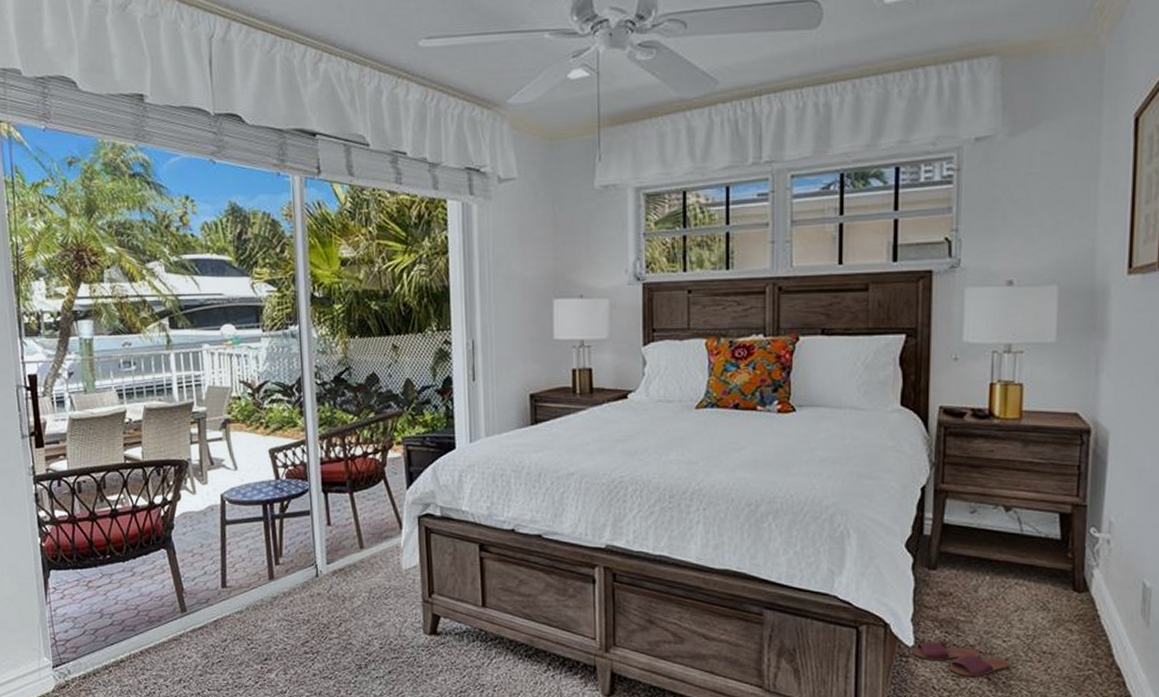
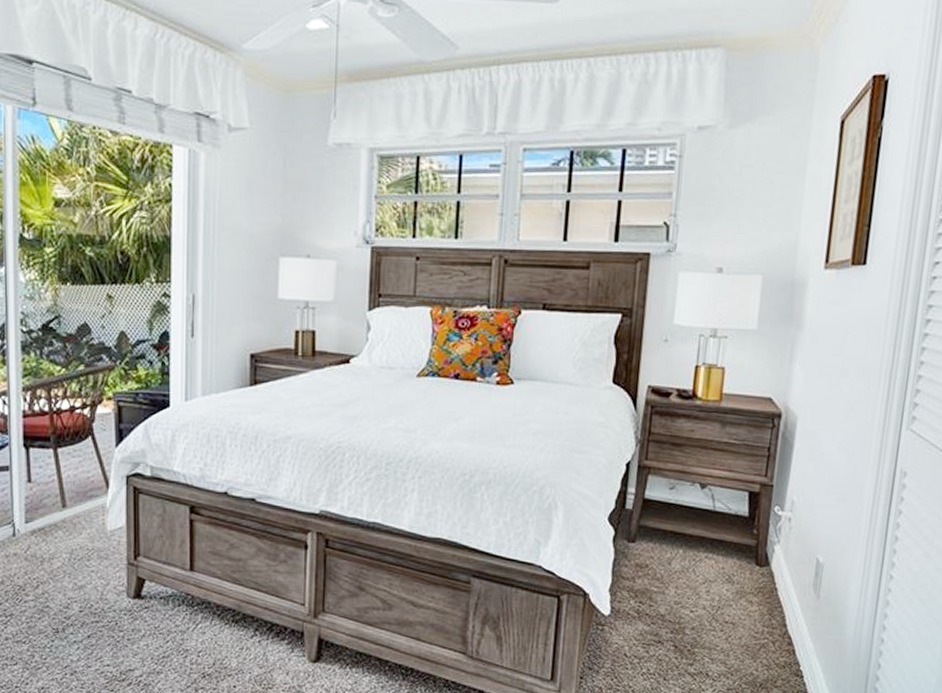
slippers: present [912,641,1011,677] -> none [608,611,697,645]

